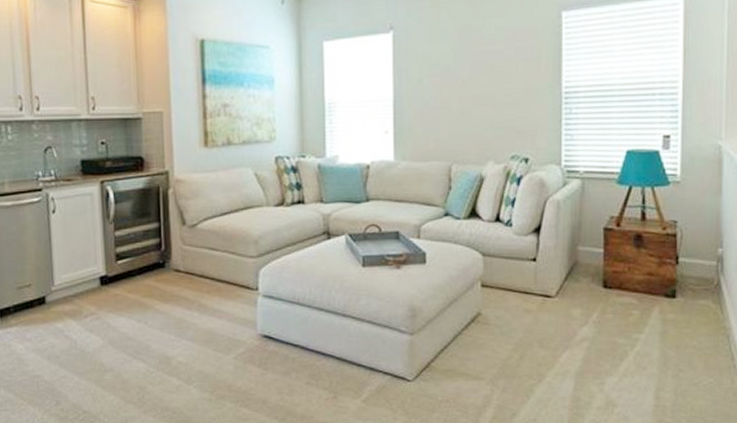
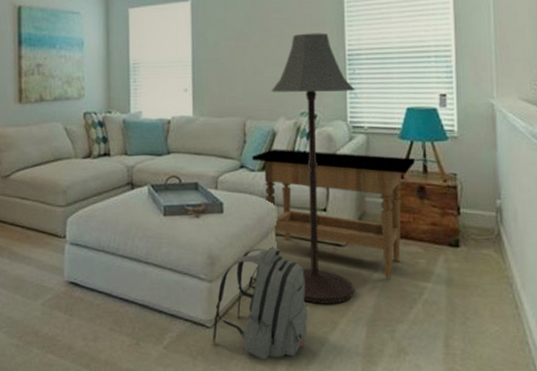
backpack: none [413,298,514,414] -> present [212,247,308,361]
side table: none [457,195,633,330] -> present [251,149,415,278]
floor lamp: none [479,68,571,356] -> present [271,33,355,304]

